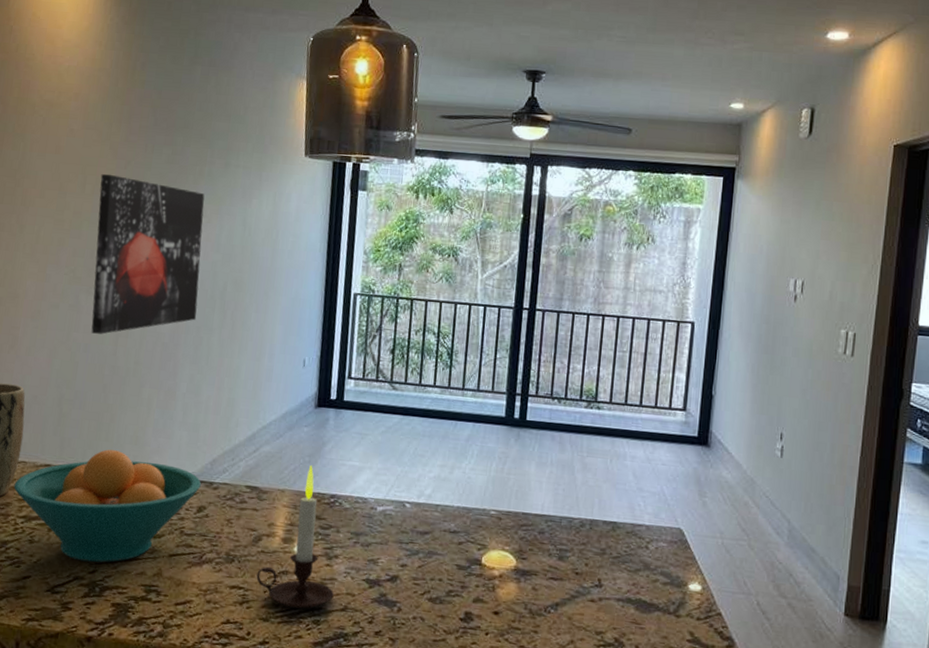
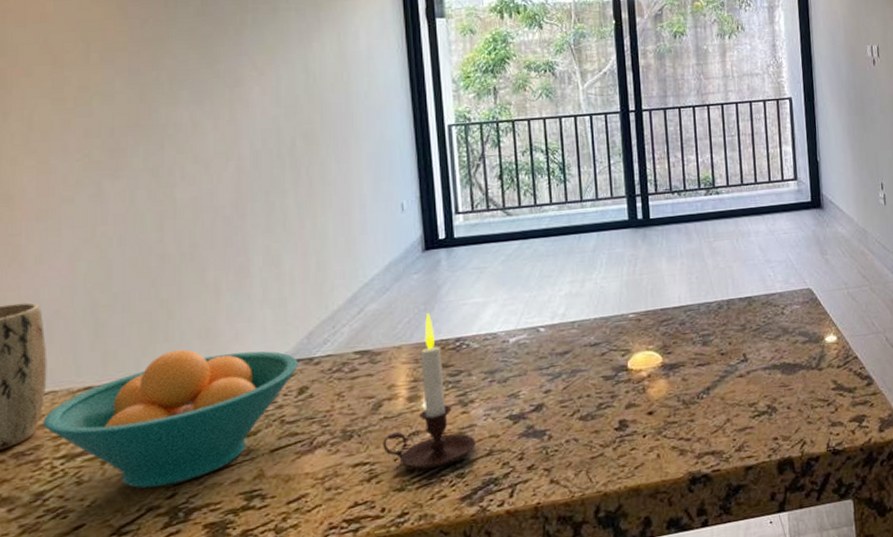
wall art: present [91,173,205,335] -> none [109,37,263,223]

